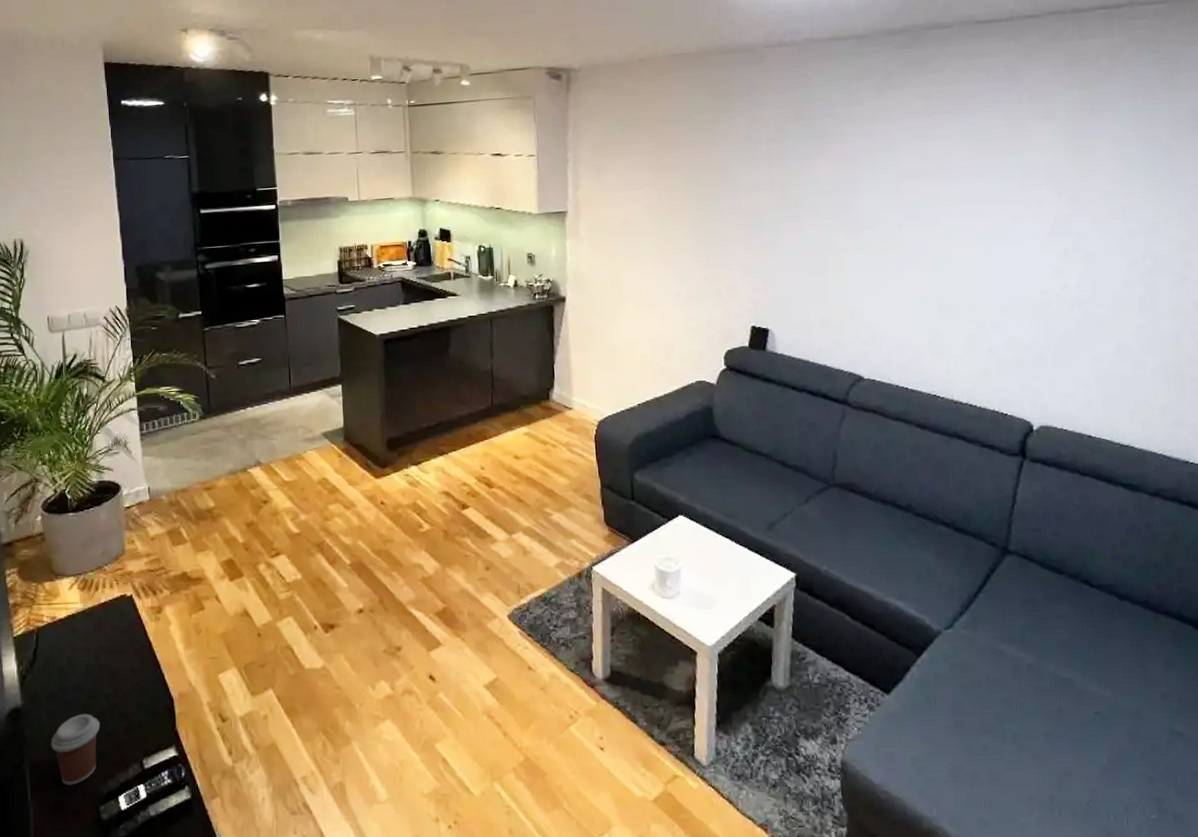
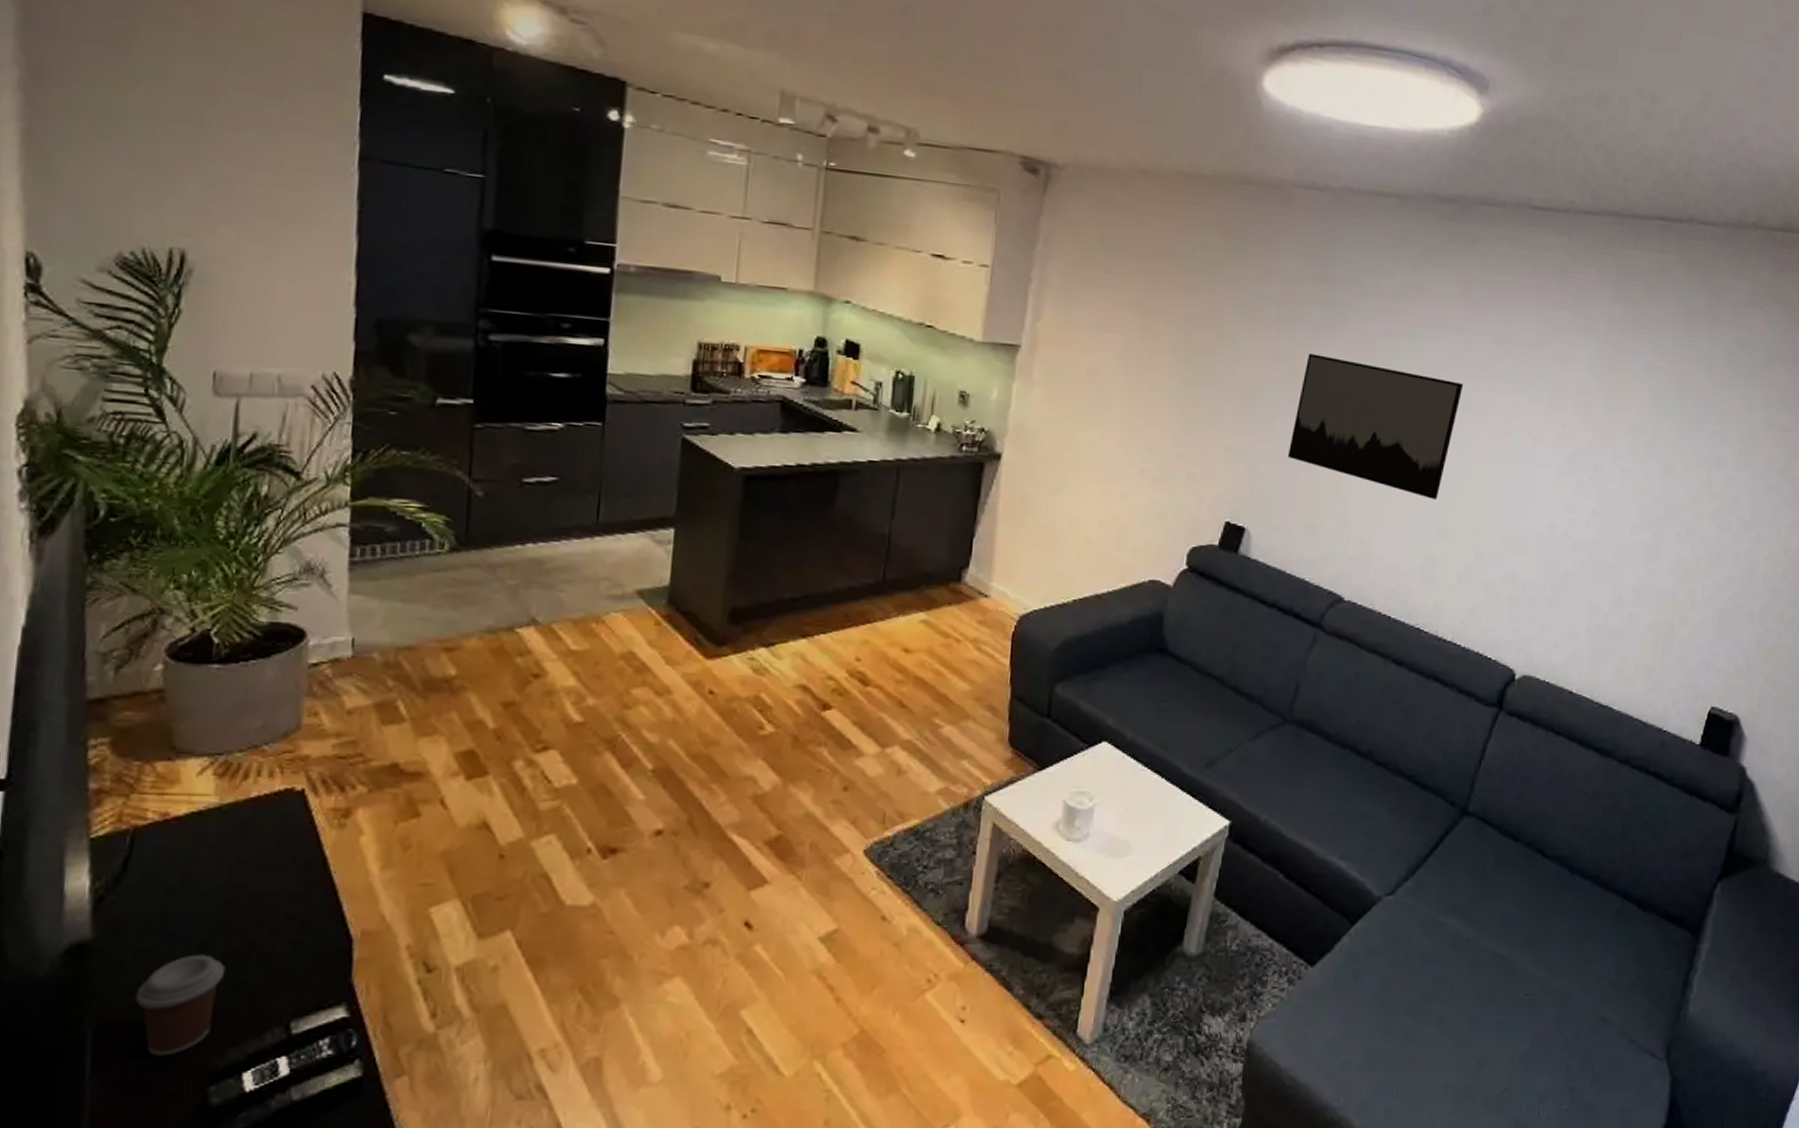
wall art: none [794,178,941,284] -> present [1287,354,1464,500]

